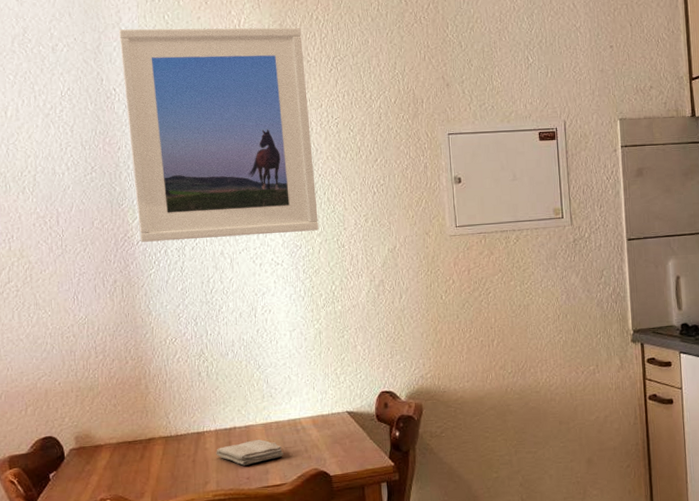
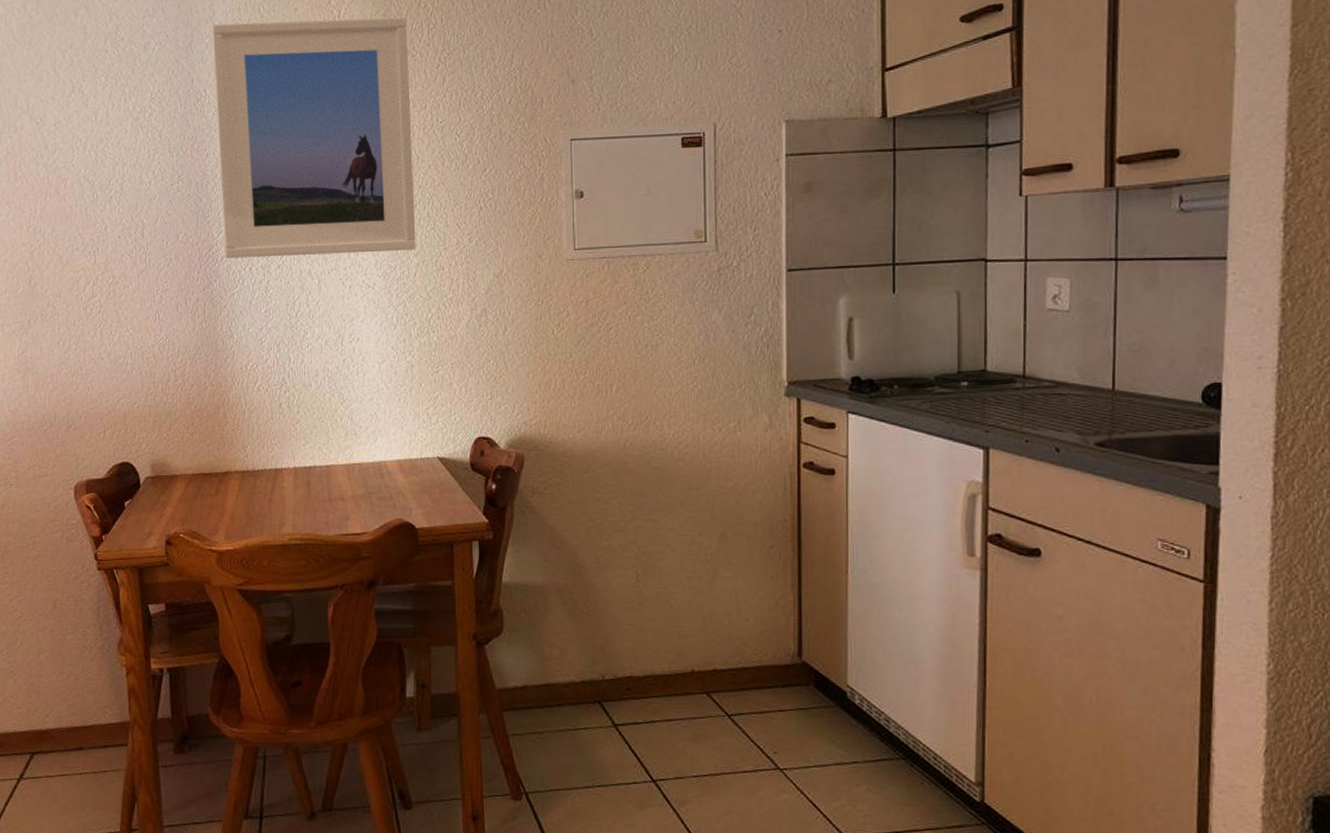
washcloth: present [216,440,284,466] -> none [294,482,366,509]

